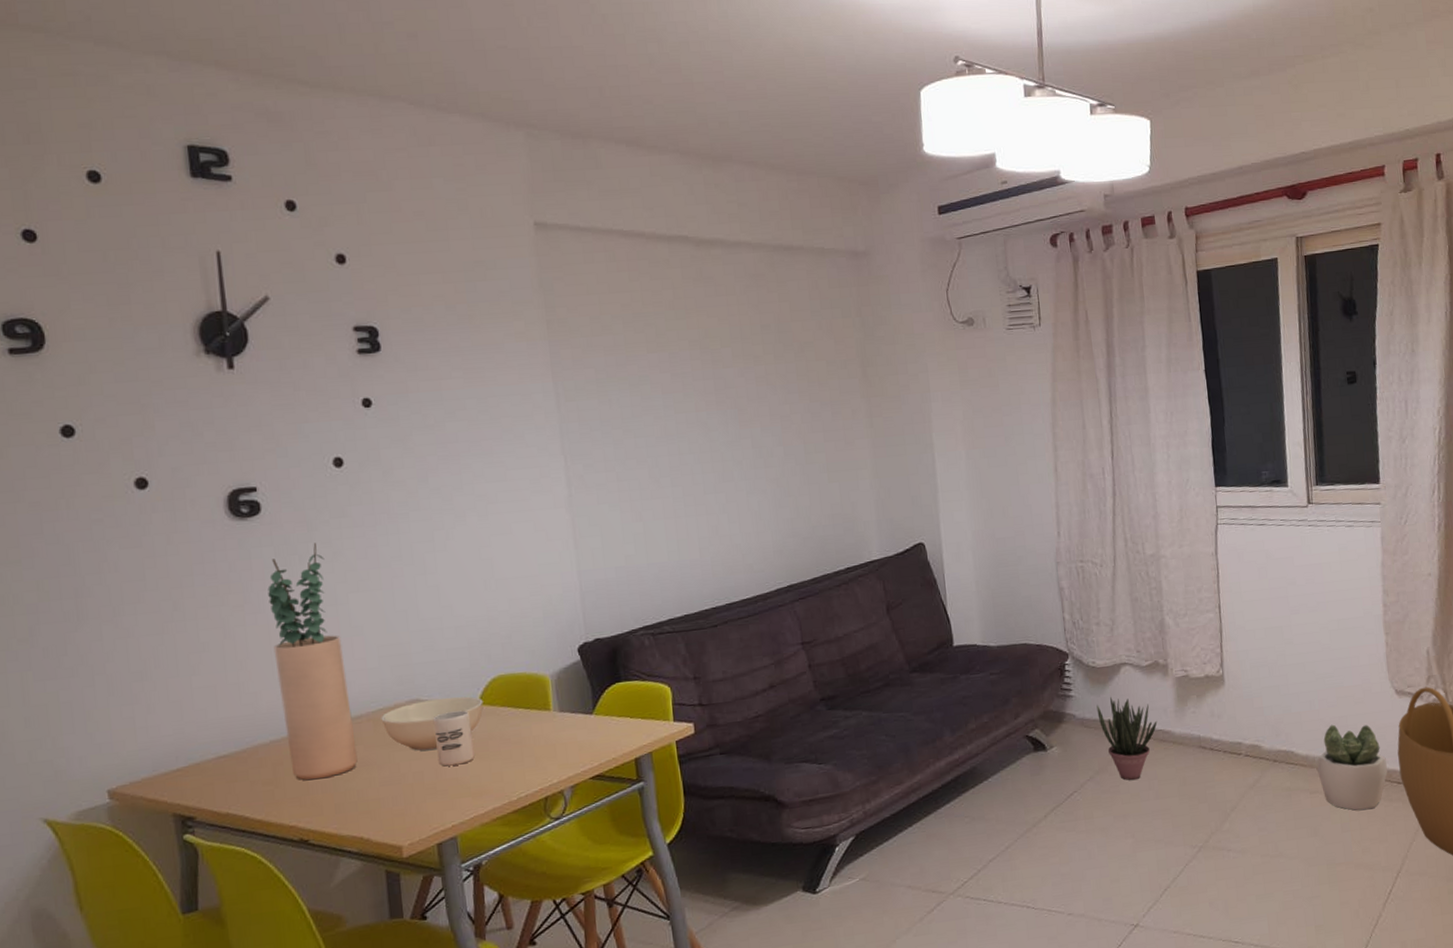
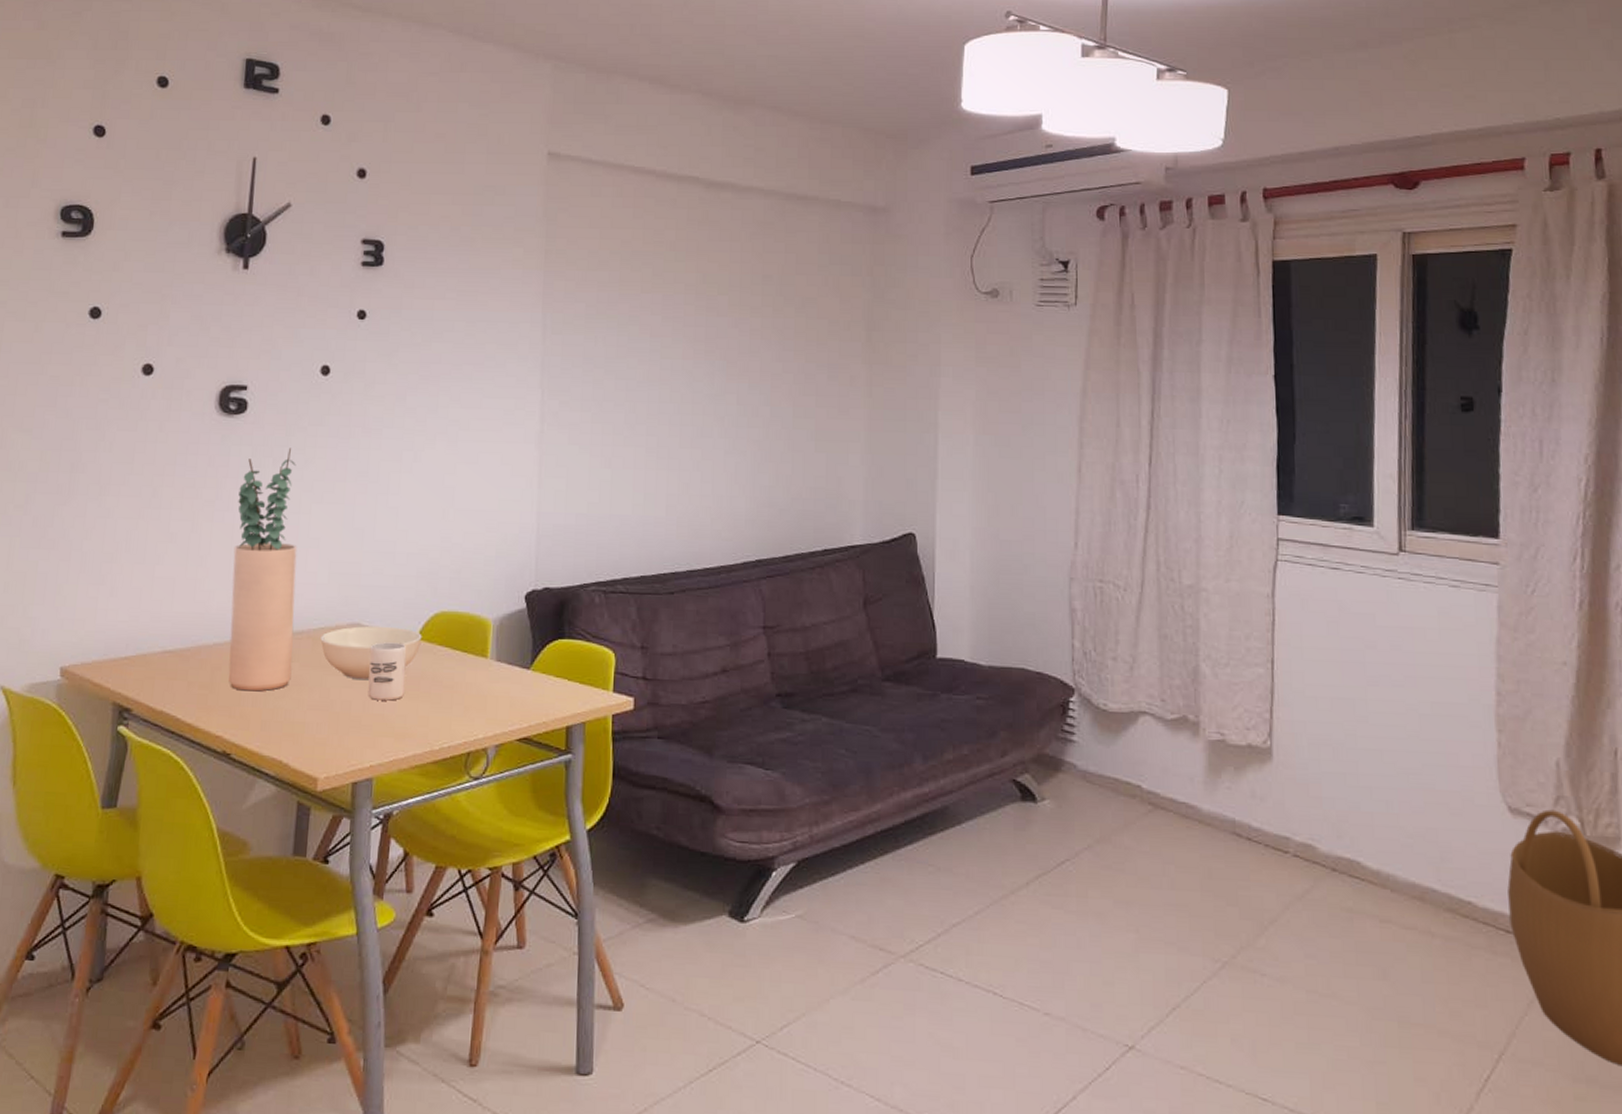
potted plant: present [1096,696,1158,780] -> none [1104,749,1180,859]
succulent plant: present [1317,724,1388,811] -> none [1392,836,1492,958]

